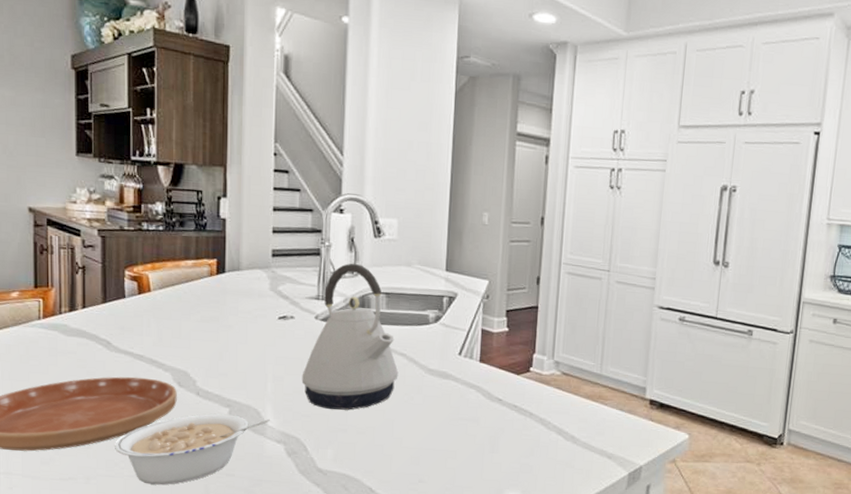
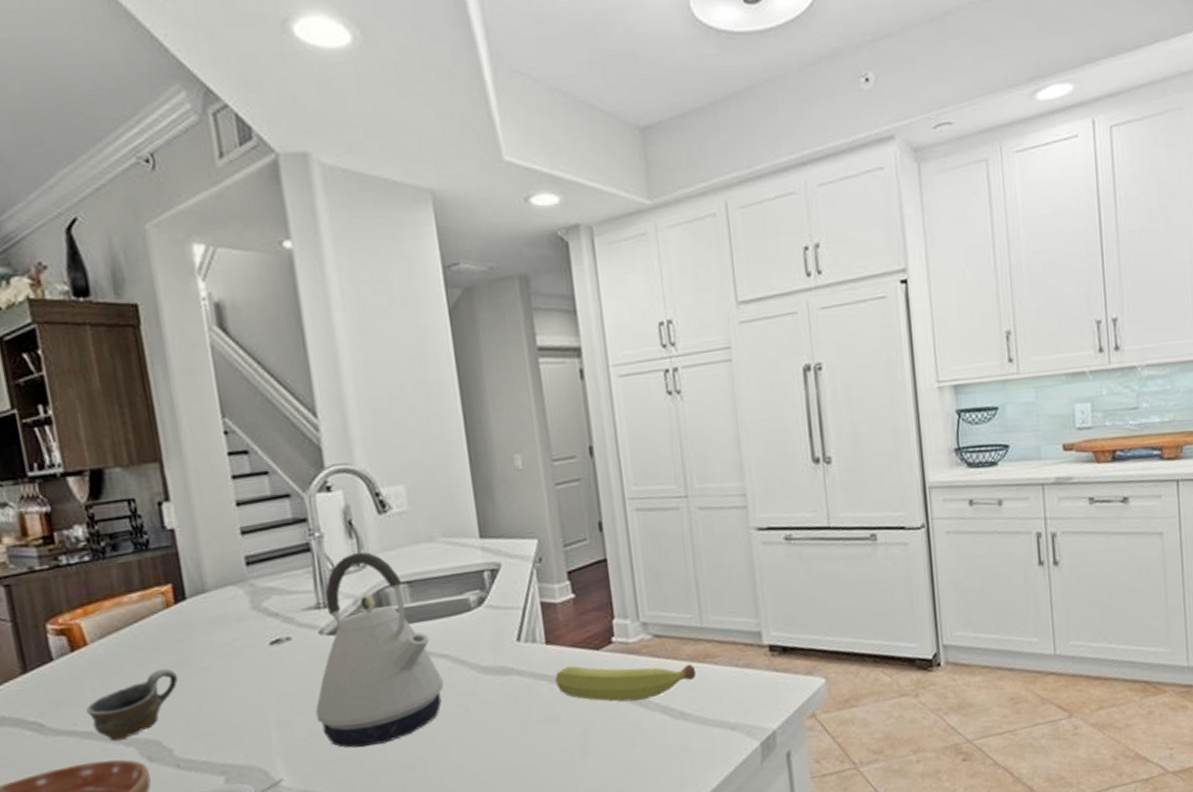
cup: none [142,320,210,367] -> present [86,668,179,742]
fruit: none [481,382,590,420] -> present [555,664,697,702]

